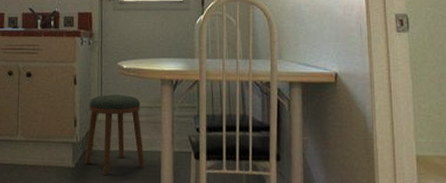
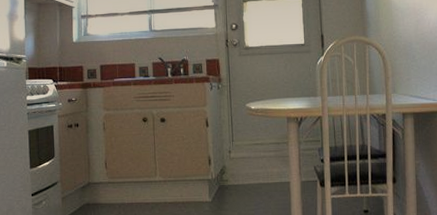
stool: present [85,94,145,175] -> none [220,133,276,206]

